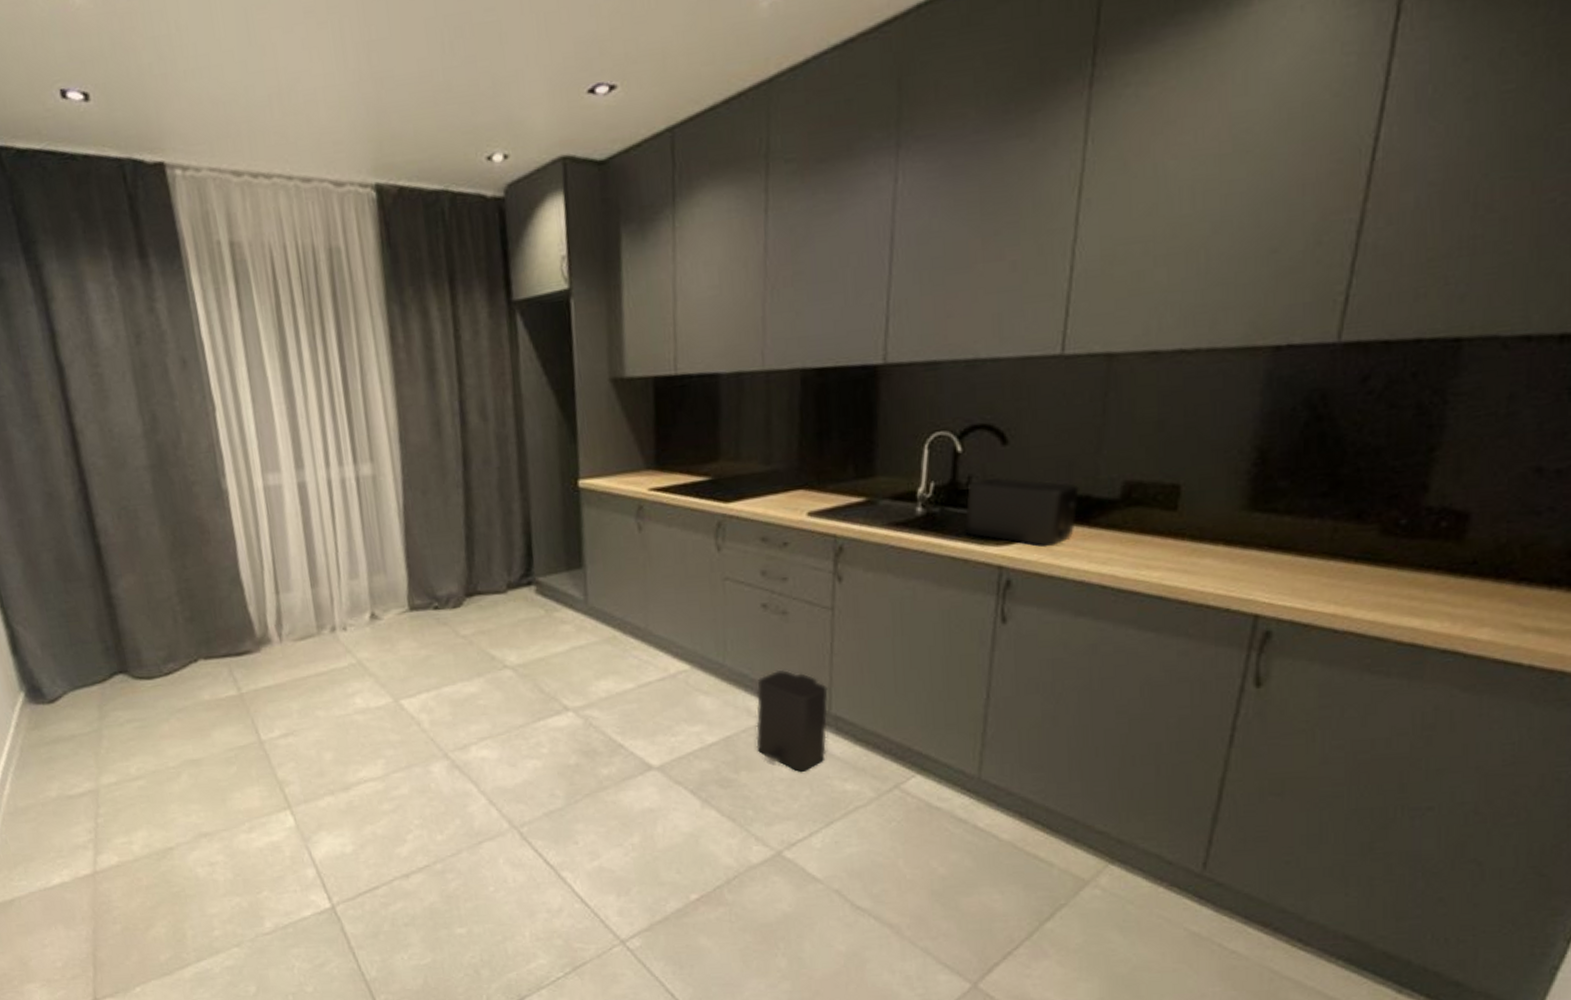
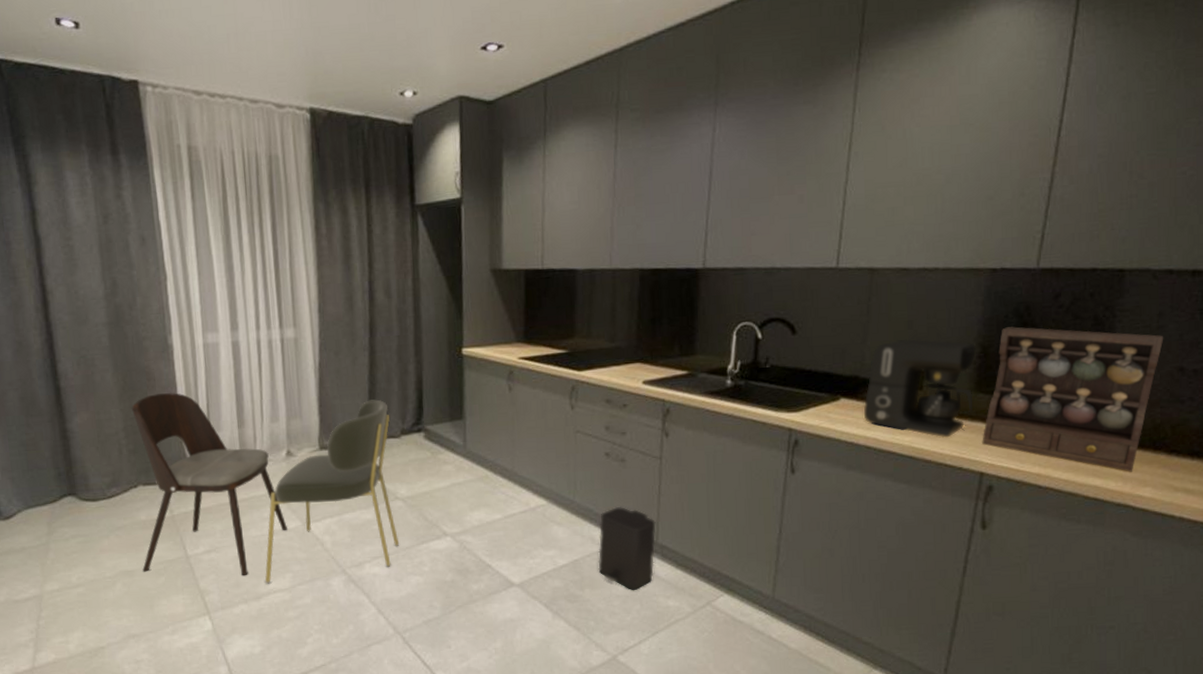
dining chair: none [184,547,376,762] -> present [132,393,287,575]
dining chair: none [352,547,510,772] -> present [265,399,399,584]
toaster: present [964,478,1079,547] -> none [763,359,850,415]
coffee maker: none [1097,444,1252,572] -> present [863,338,977,438]
spice rack: none [1257,422,1516,609] -> present [982,327,1164,472]

